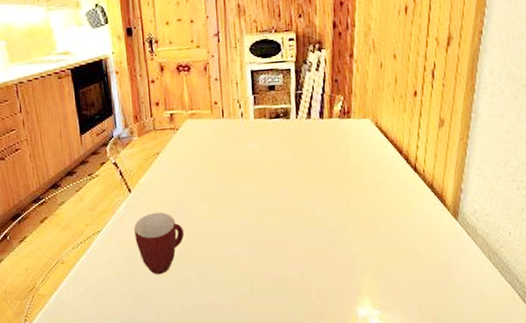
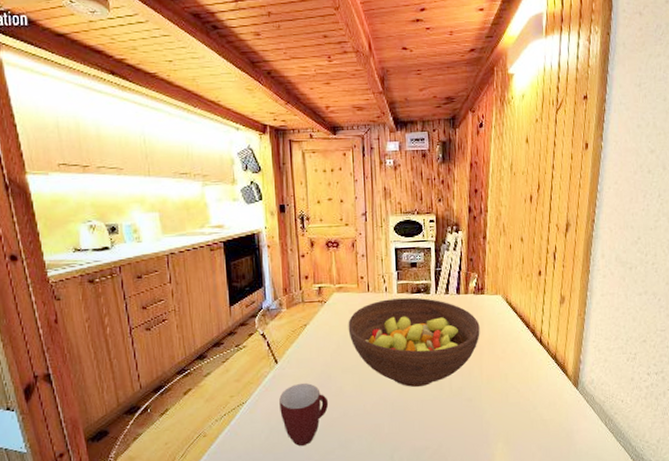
fruit bowl: none [202,123,346,217] -> present [348,297,480,387]

